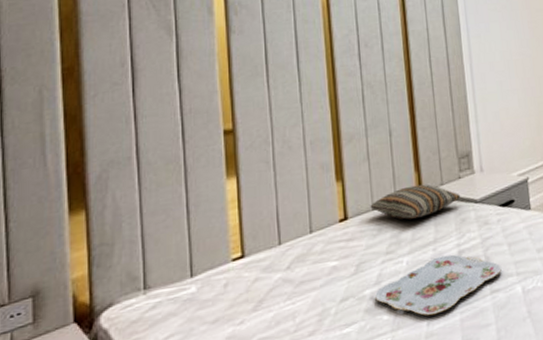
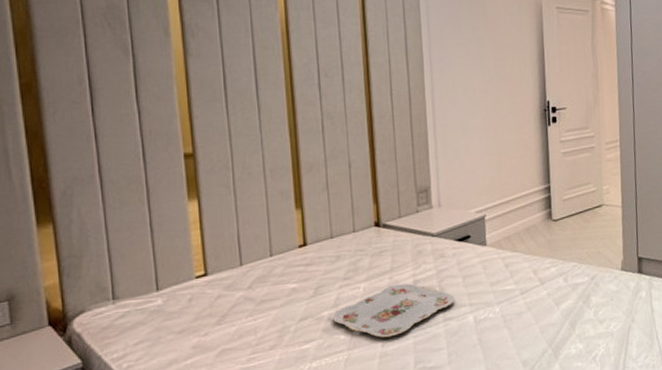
pillow: present [370,184,461,220] -> none [329,216,418,249]

